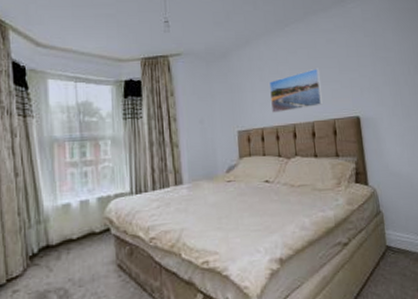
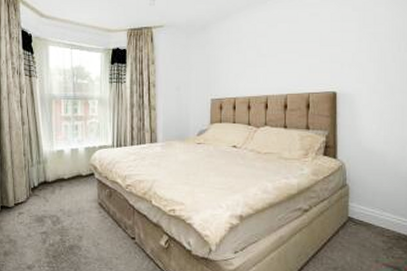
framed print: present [270,68,322,113] -> none [246,42,298,84]

